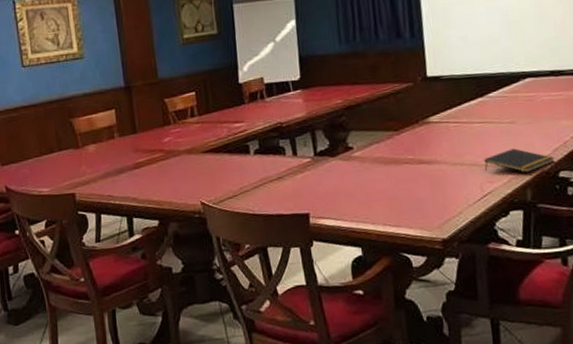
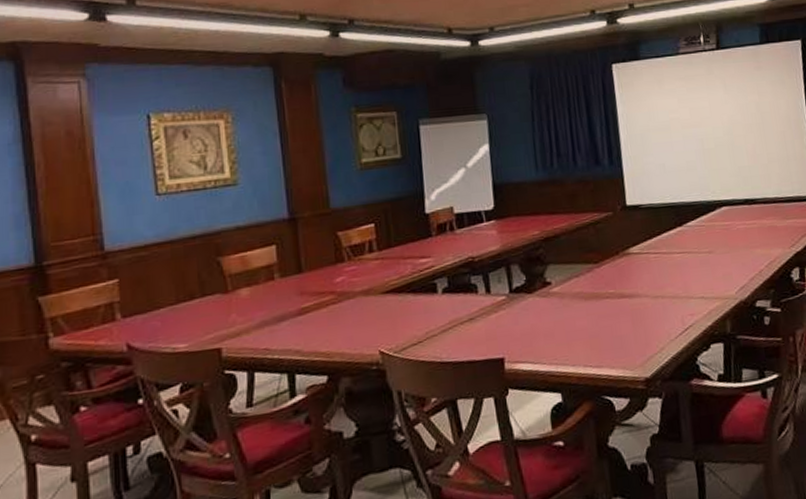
notepad: present [484,148,555,173] -> none [685,278,751,304]

